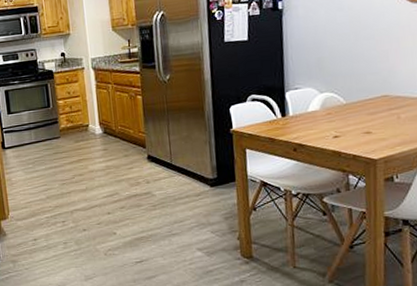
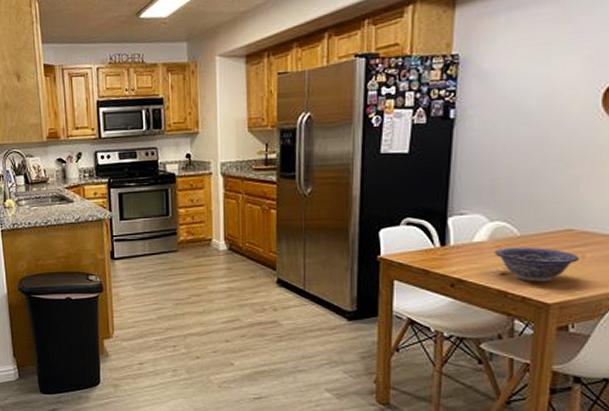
decorative bowl: none [326,112,395,142] -> present [494,246,579,282]

